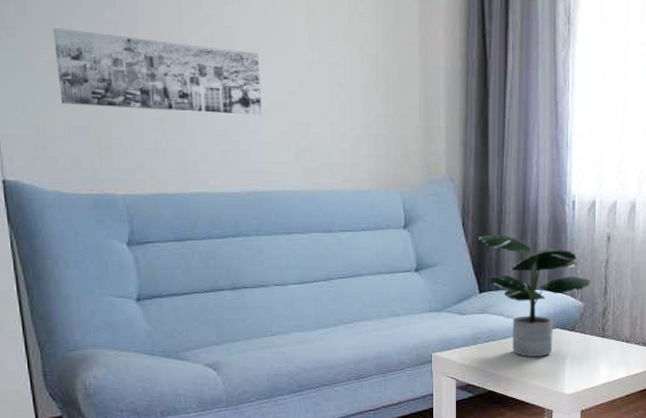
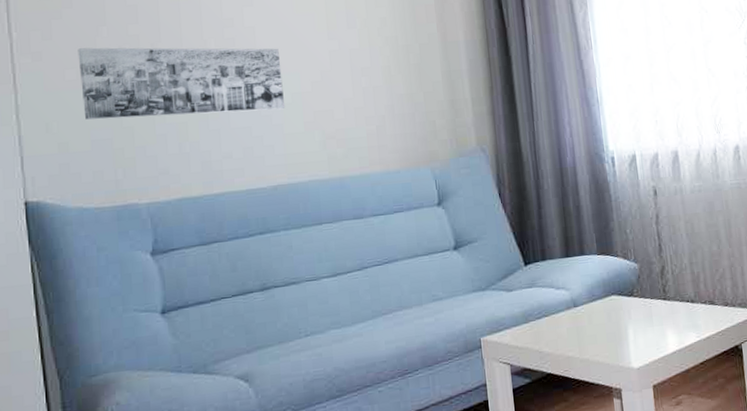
potted plant: present [479,234,591,357] -> none [517,200,644,331]

